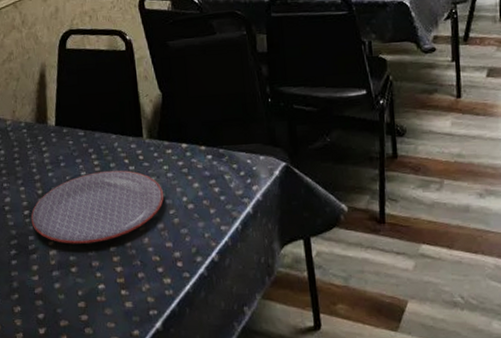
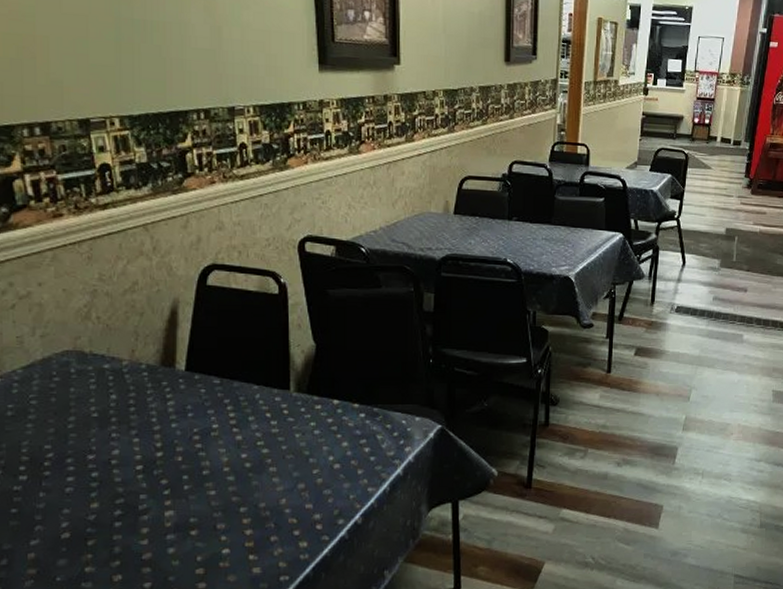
plate: present [30,170,165,244] -> none [144,424,309,504]

